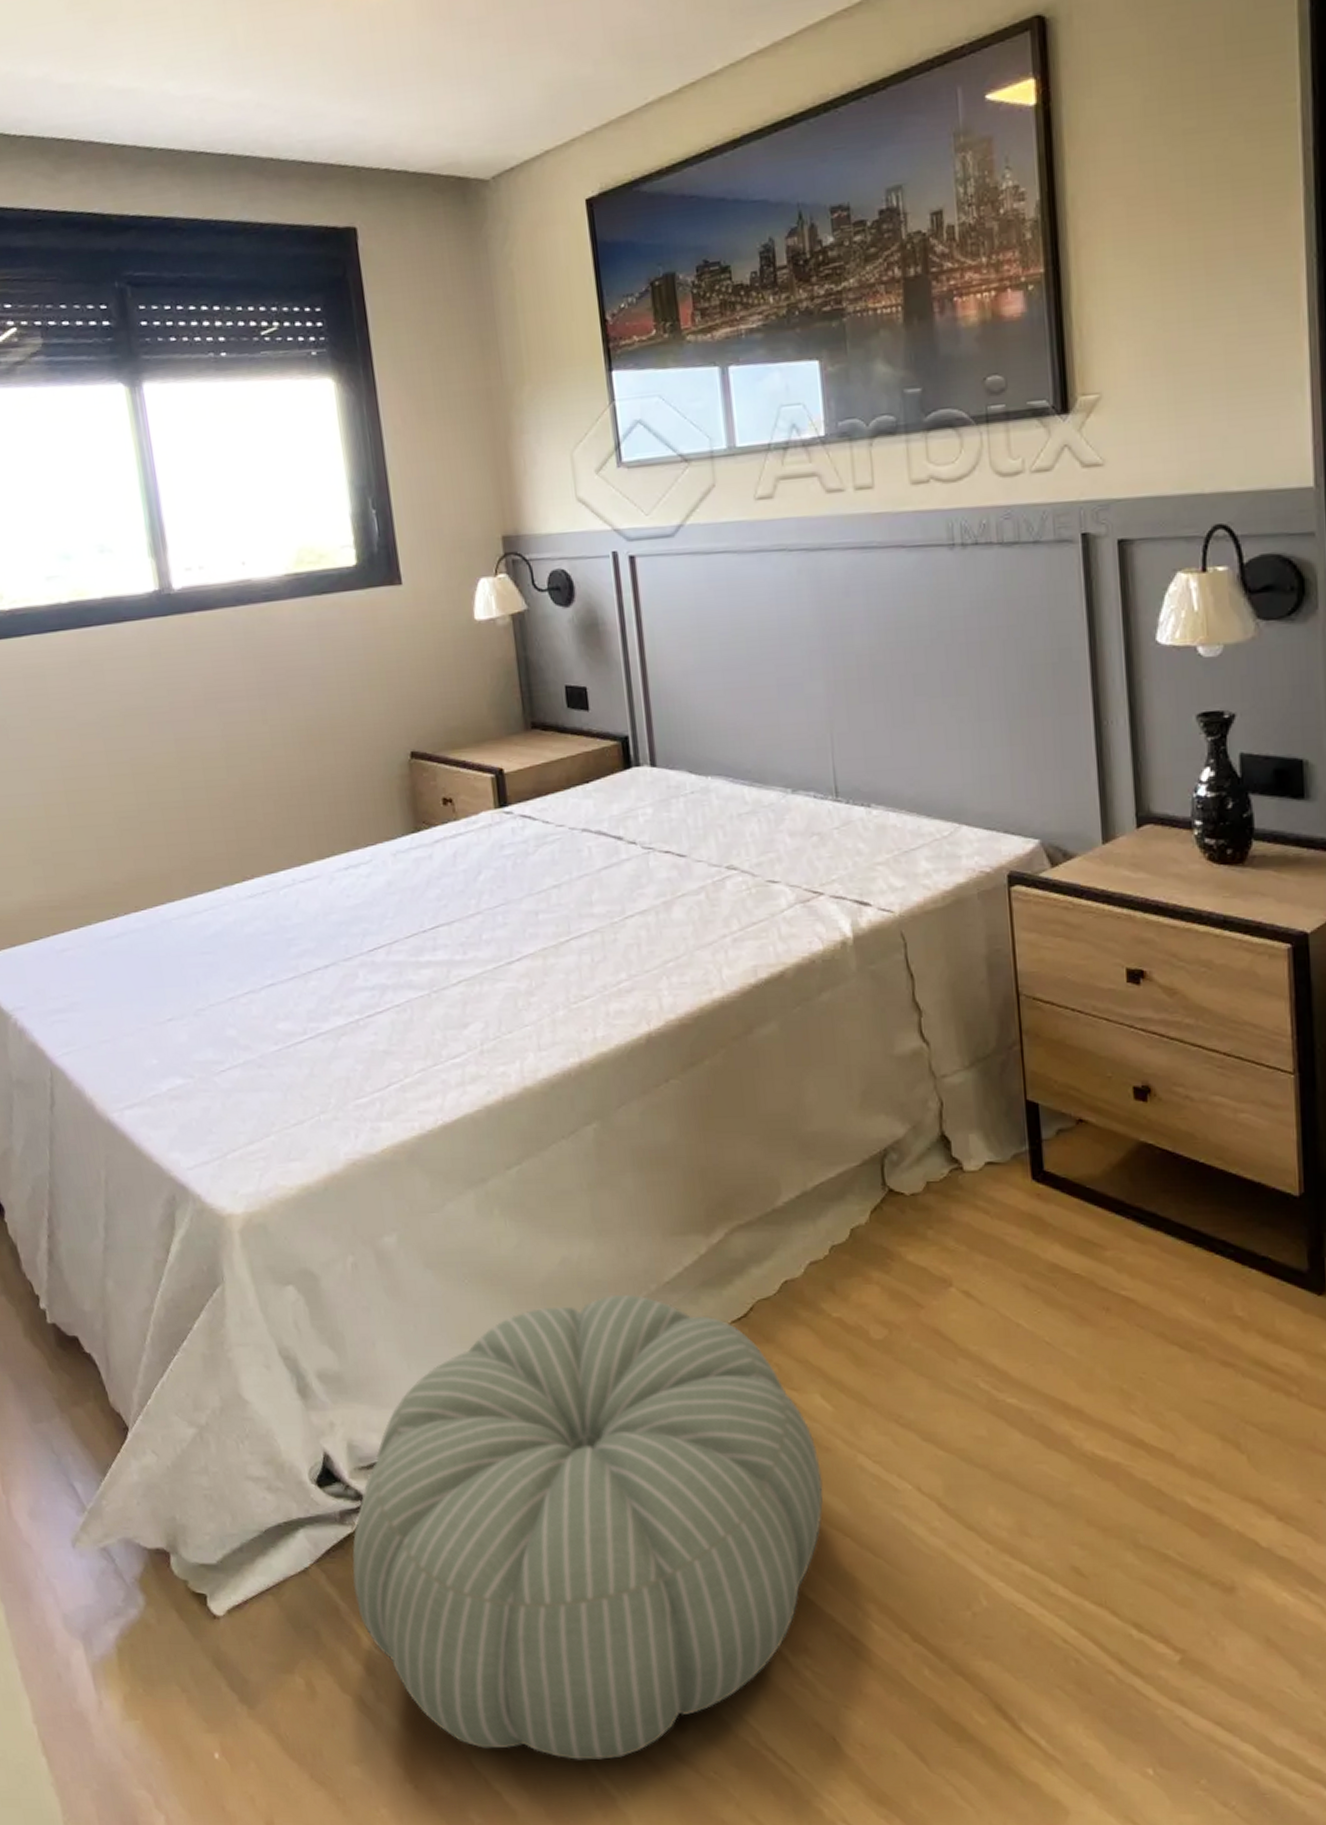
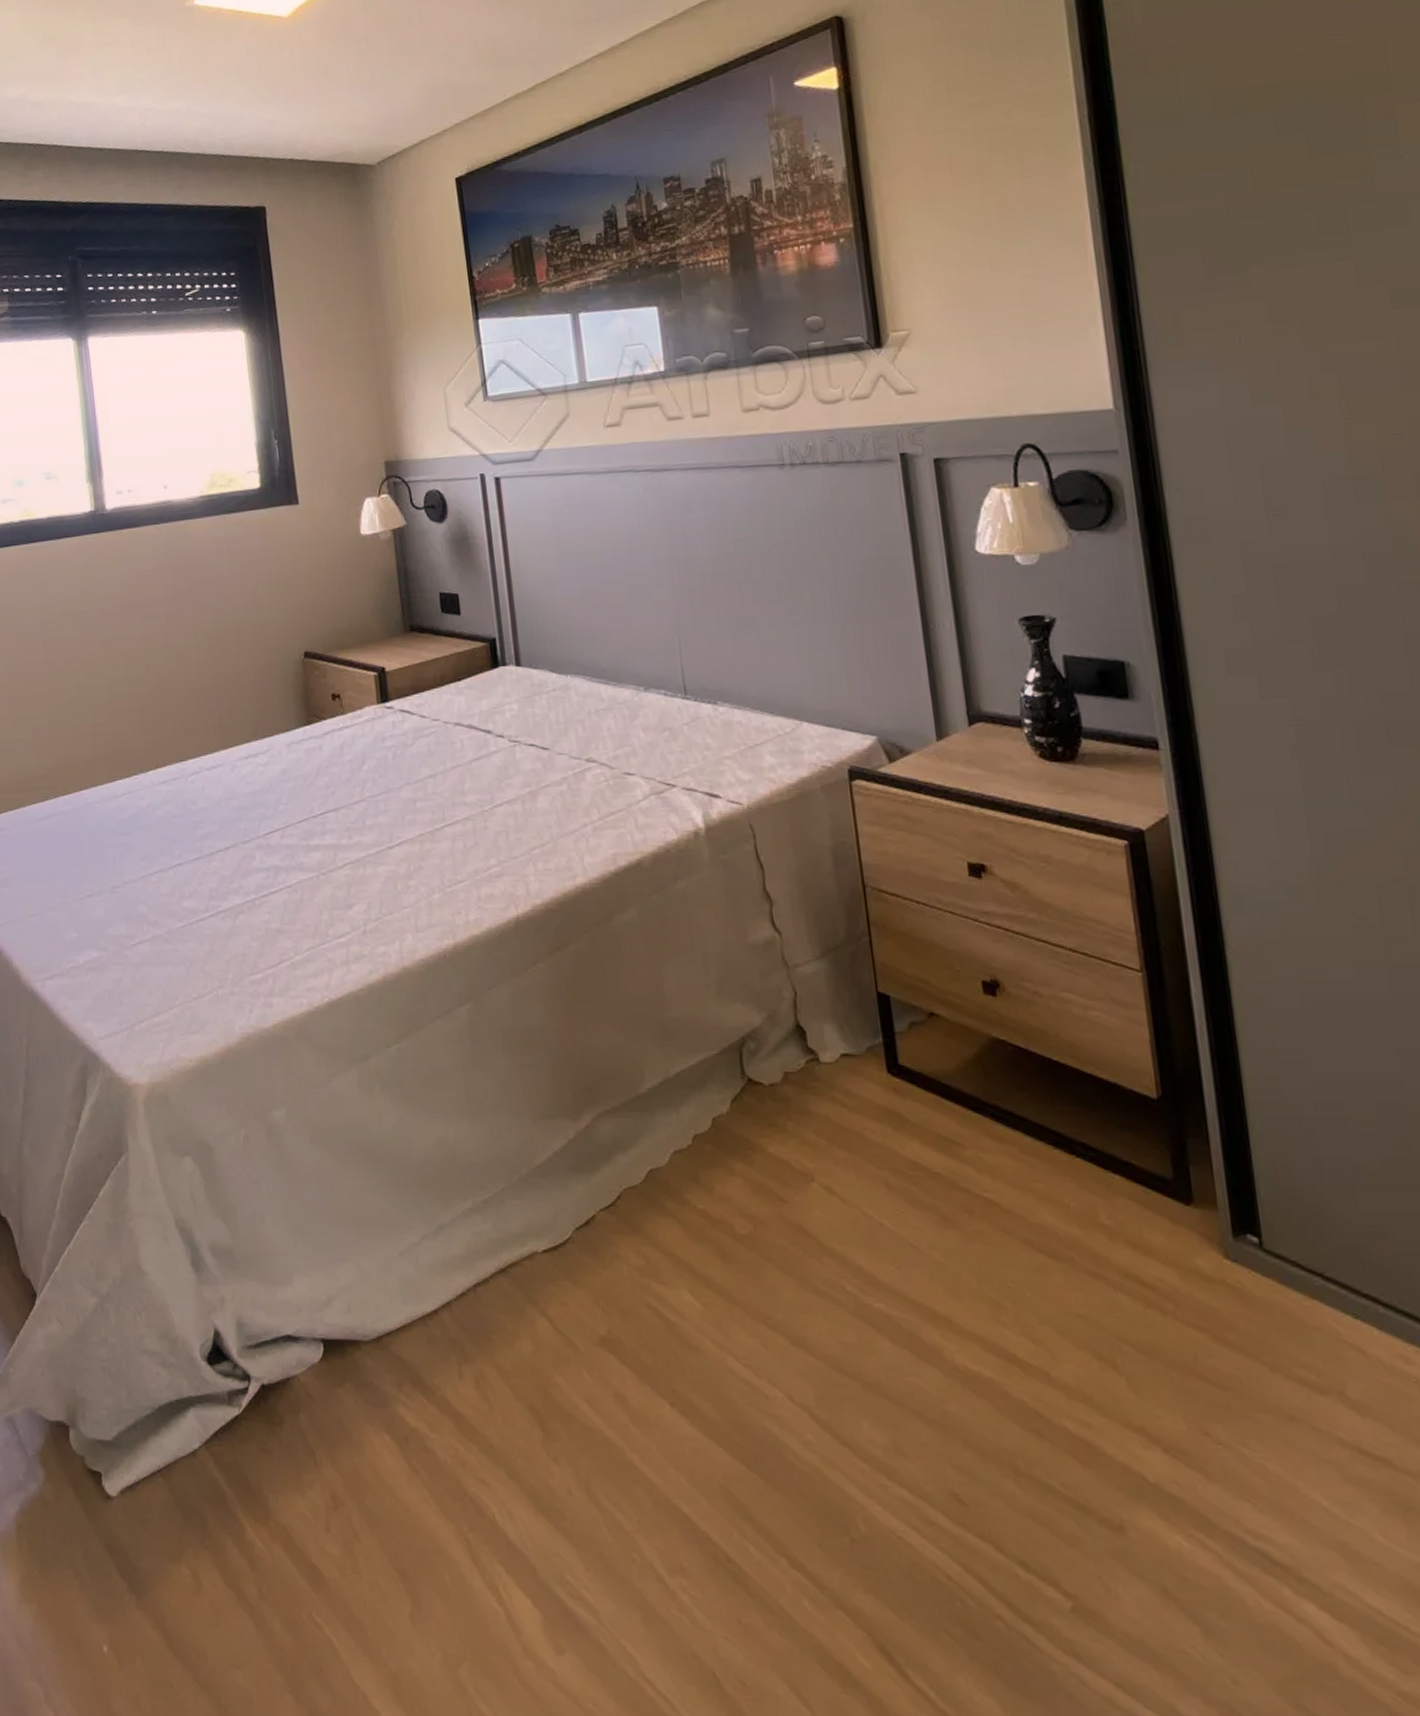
pouf: present [352,1295,824,1760] -> none [238,1178,696,1681]

